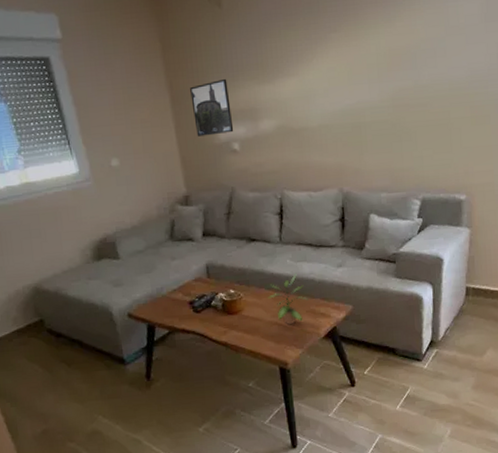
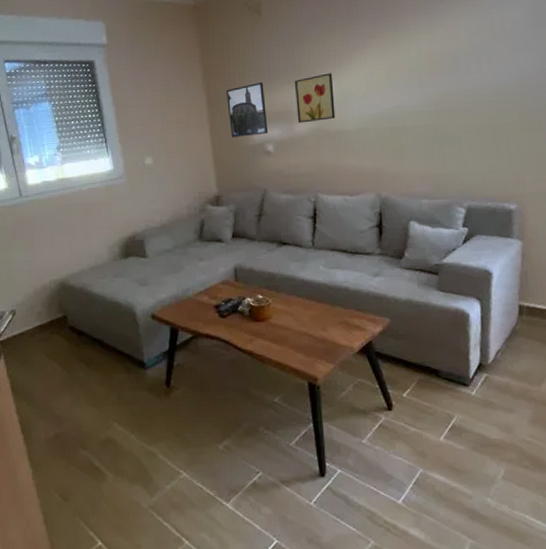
wall art: none [257,69,299,121] -> present [294,73,336,123]
potted plant: present [268,273,309,325] -> none [298,281,342,337]

